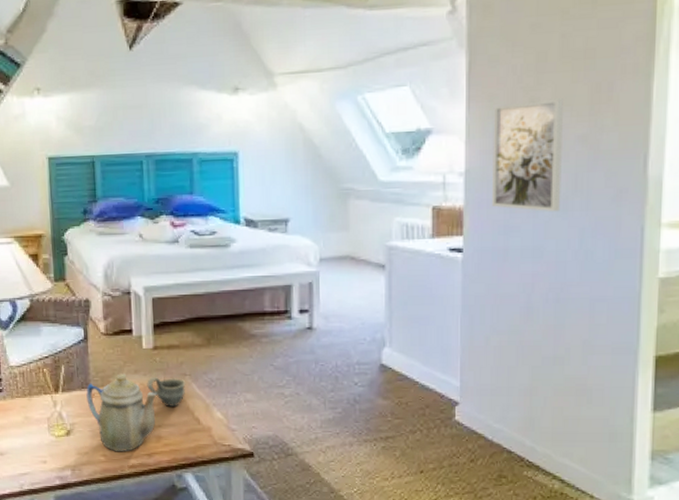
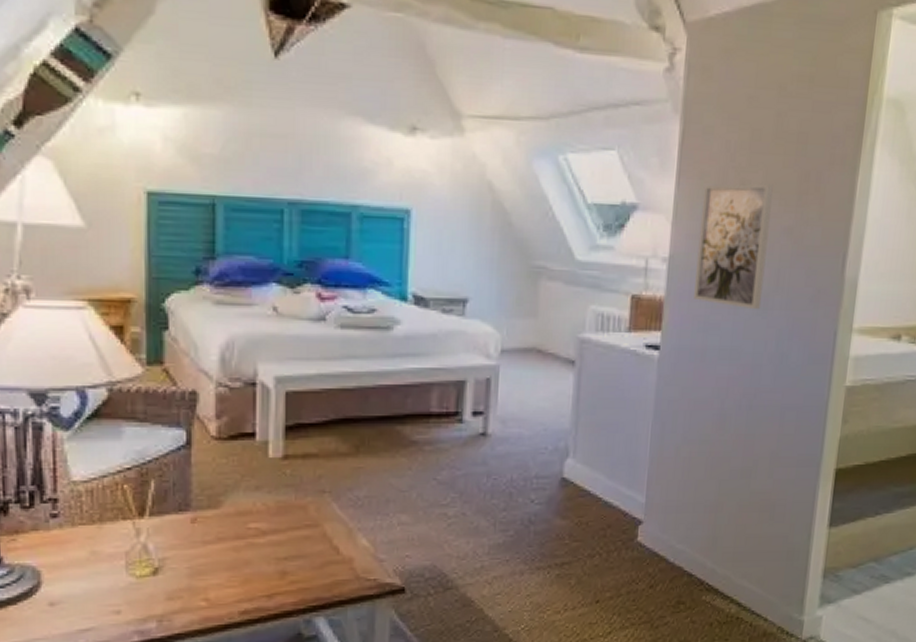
teapot: present [86,373,157,452] -> none [185,491,284,595]
cup: present [147,377,186,406] -> none [271,495,324,533]

